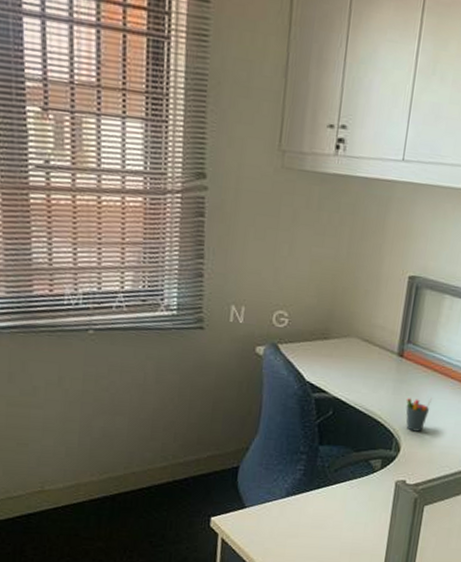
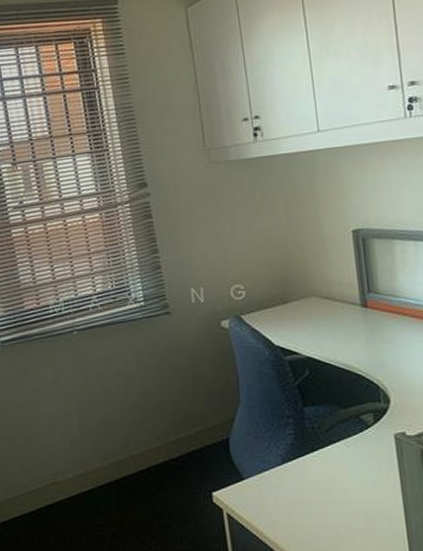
pen holder: present [405,397,432,432] -> none [382,342,411,380]

